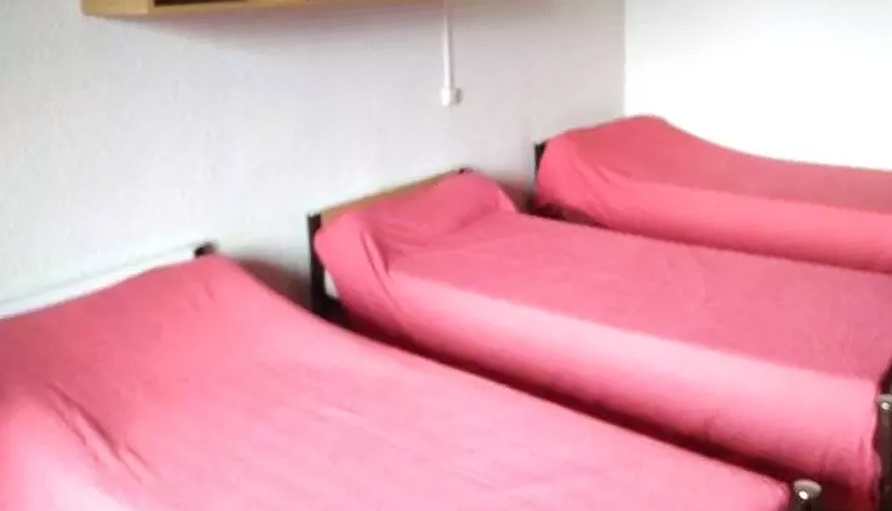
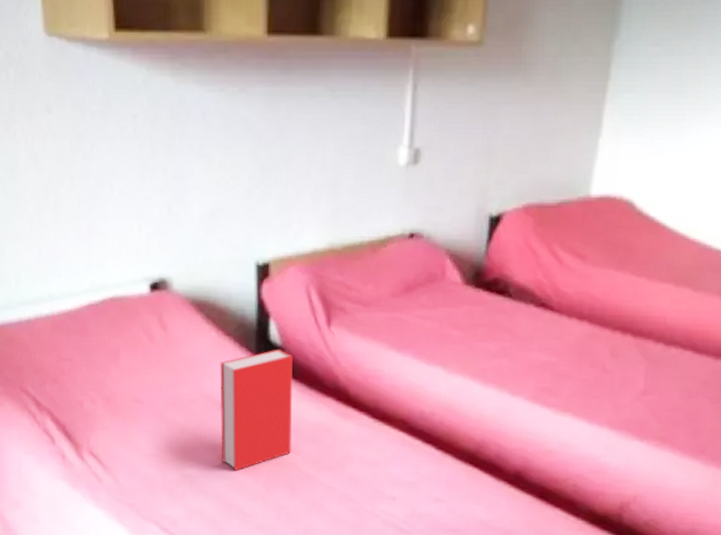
book: none [273,302,357,446] -> present [220,349,293,471]

